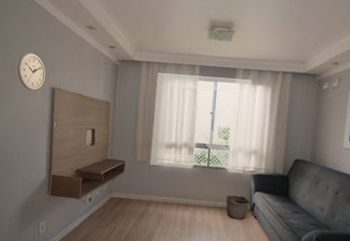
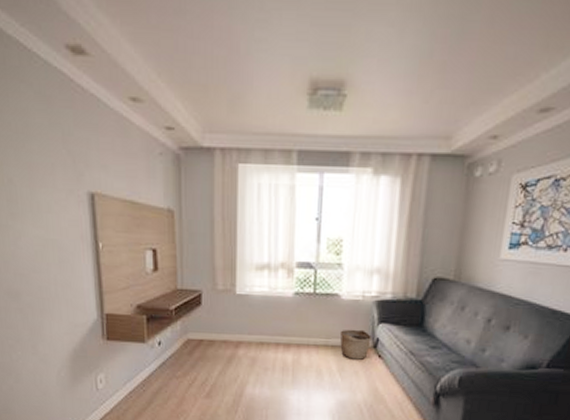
wall clock: present [17,52,45,91] -> none [37,142,78,199]

